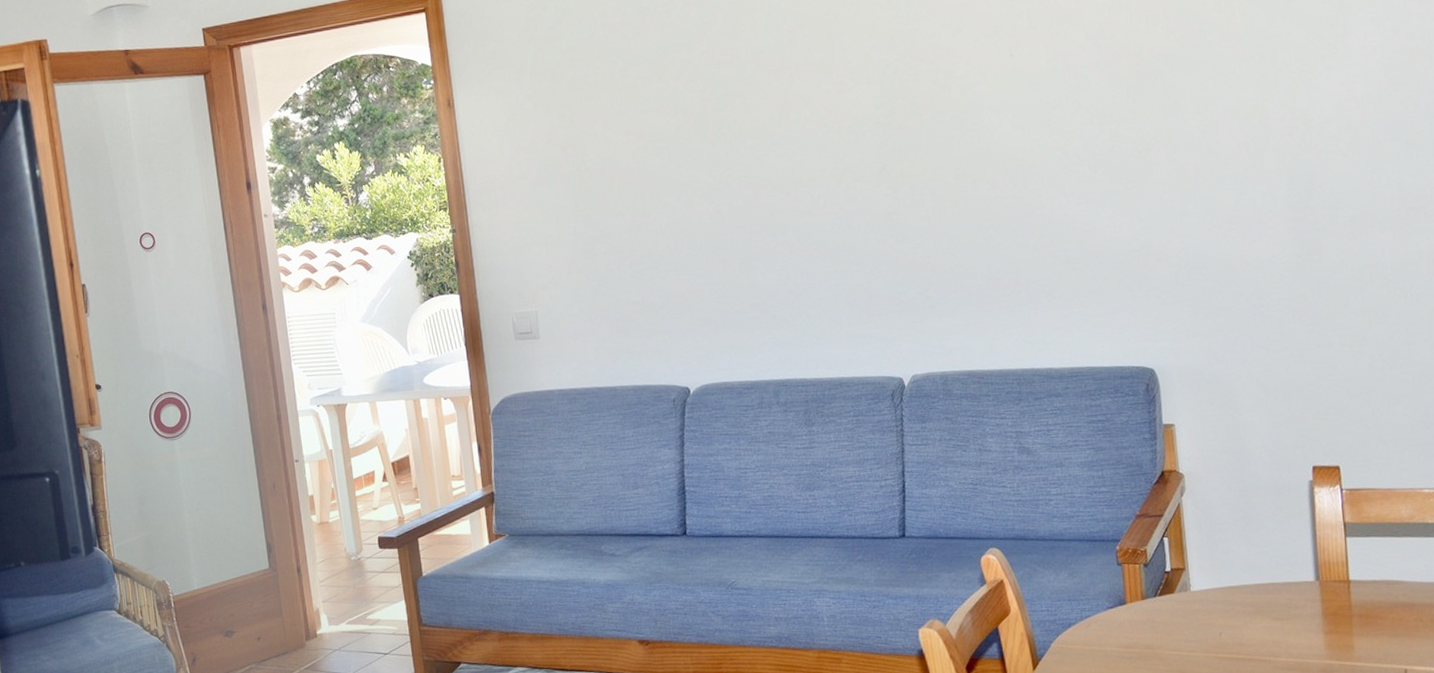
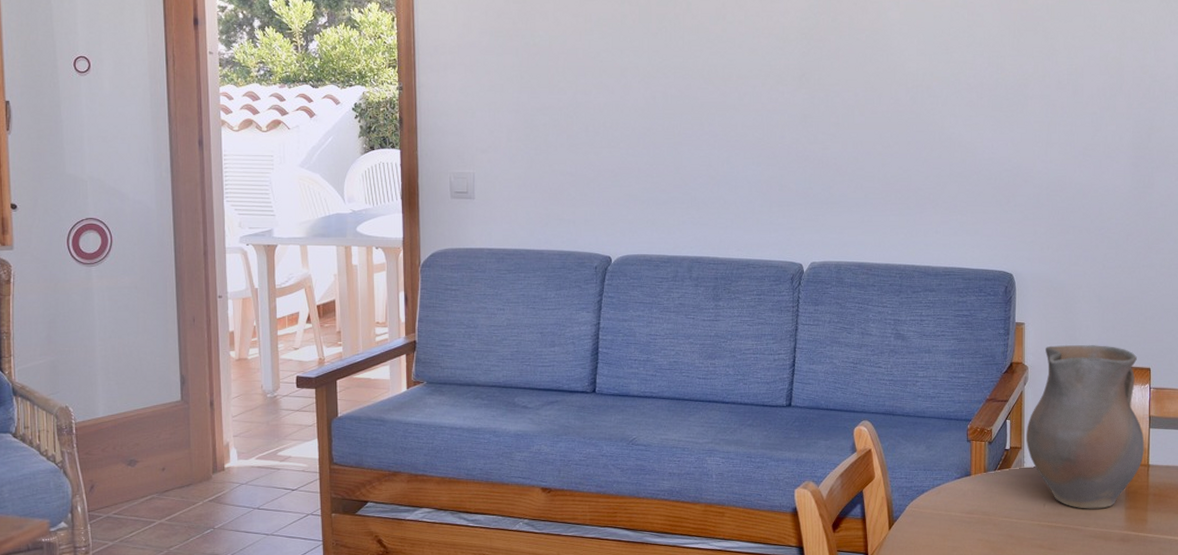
ceramic pitcher: none [1189,443,1342,637] -> present [1026,345,1145,509]

